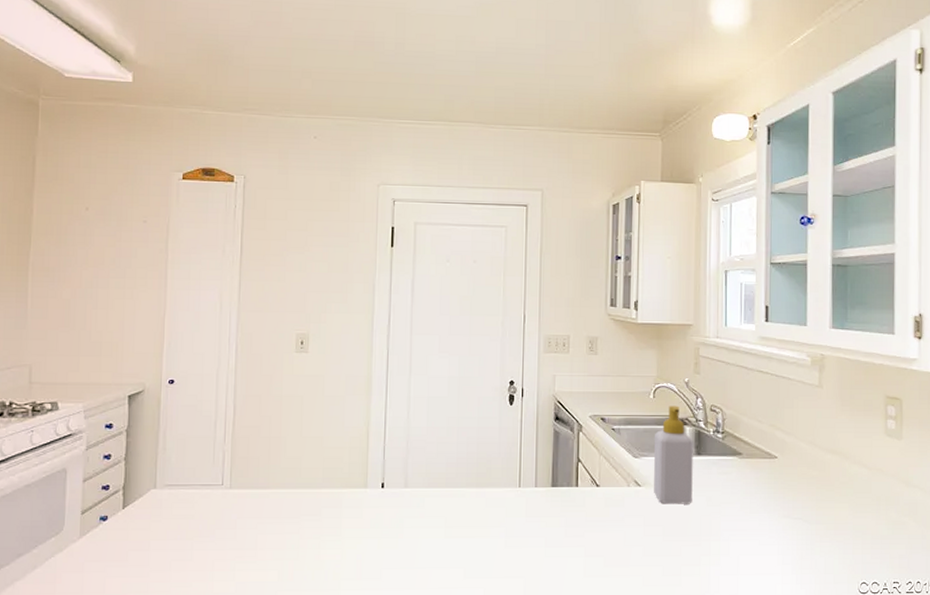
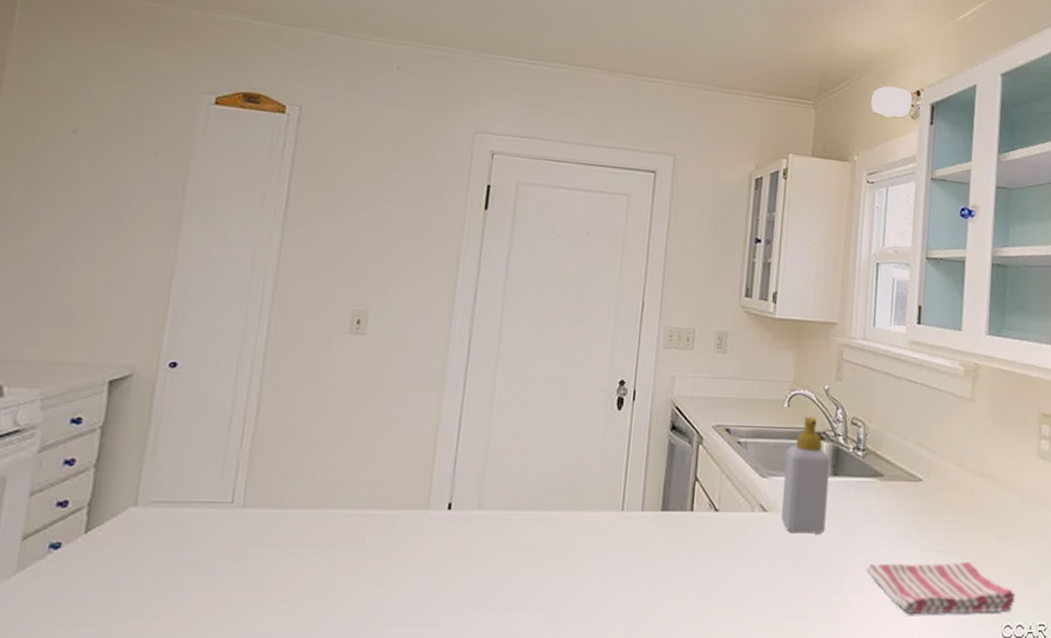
dish towel: none [730,527,870,573] -> present [865,561,1016,615]

